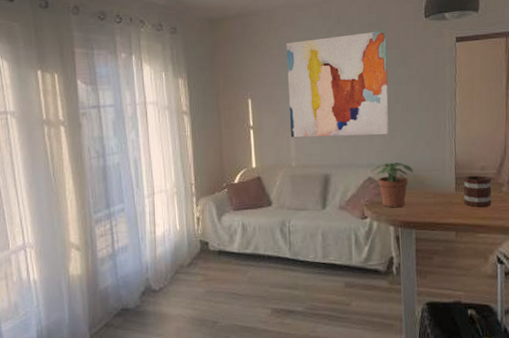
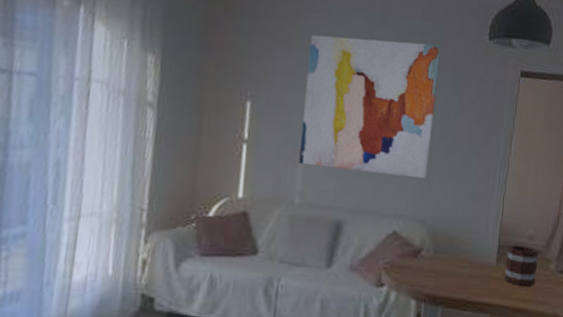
potted plant: present [370,162,413,208] -> none [397,215,450,276]

